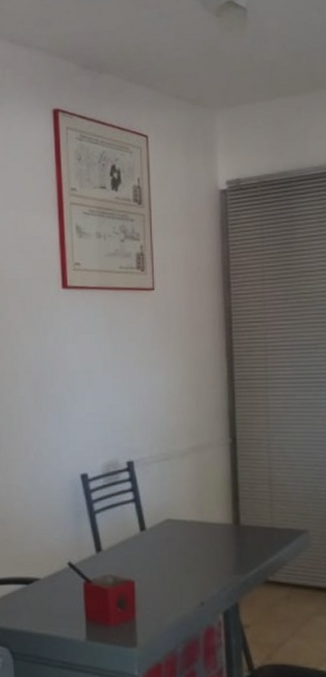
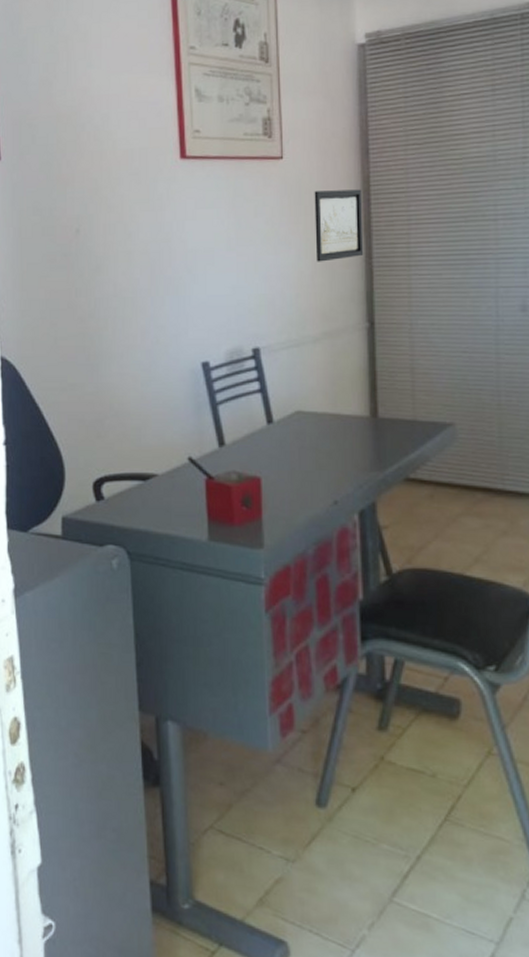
wall art: none [182,318,227,383] -> present [314,189,364,262]

